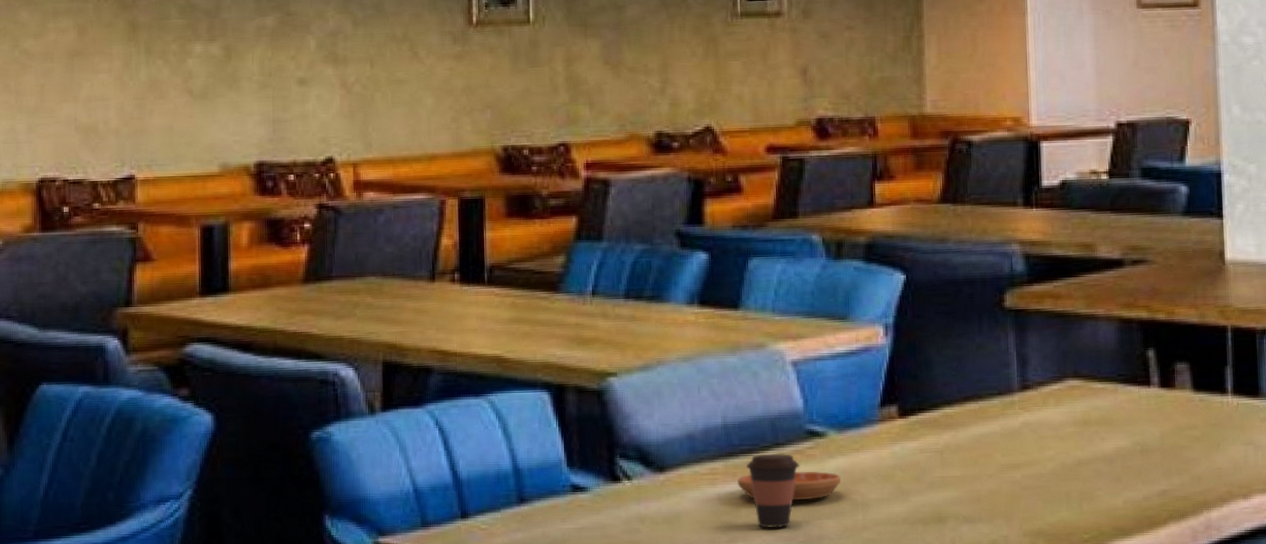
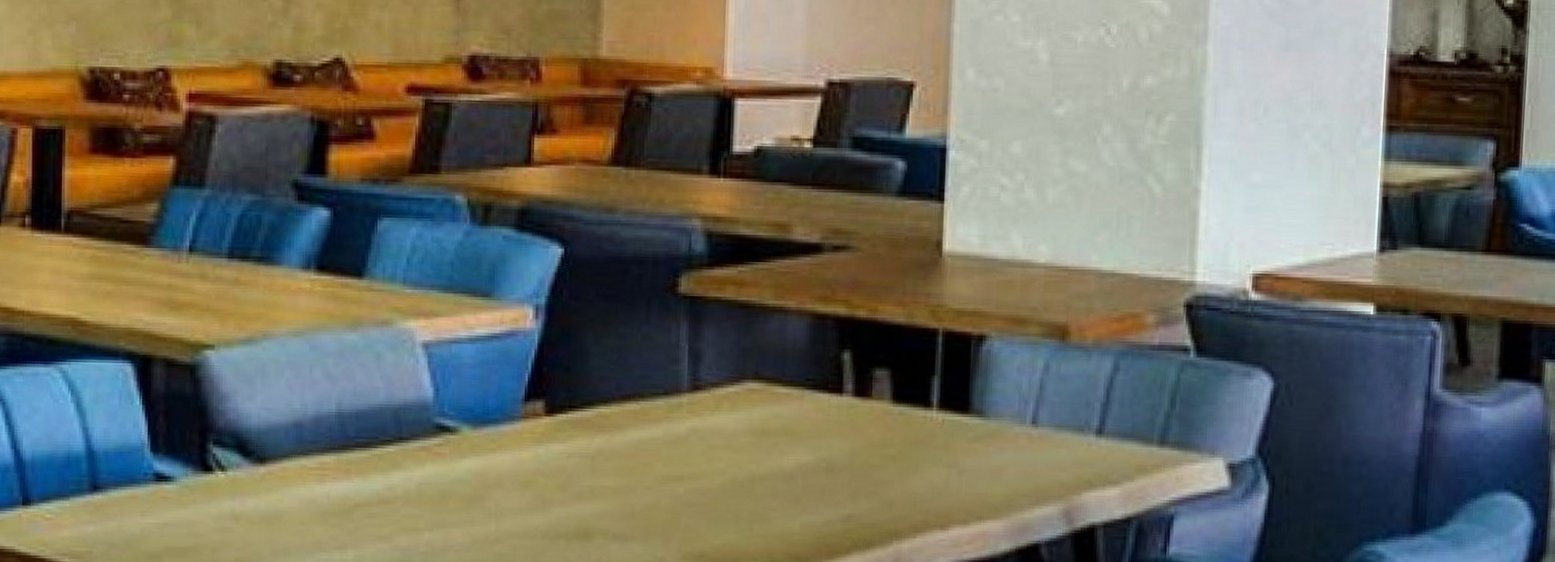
saucer: present [738,471,842,500] -> none [351,471,474,505]
coffee cup: present [745,454,800,528] -> none [361,449,425,535]

